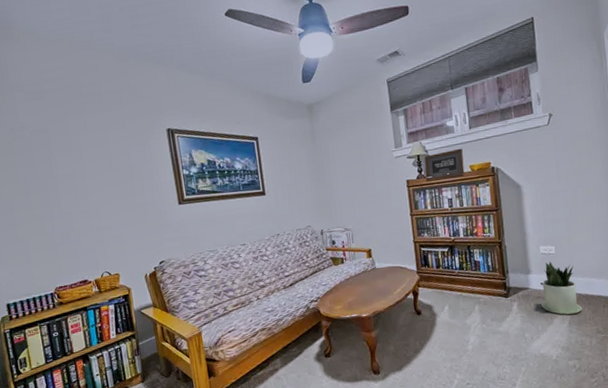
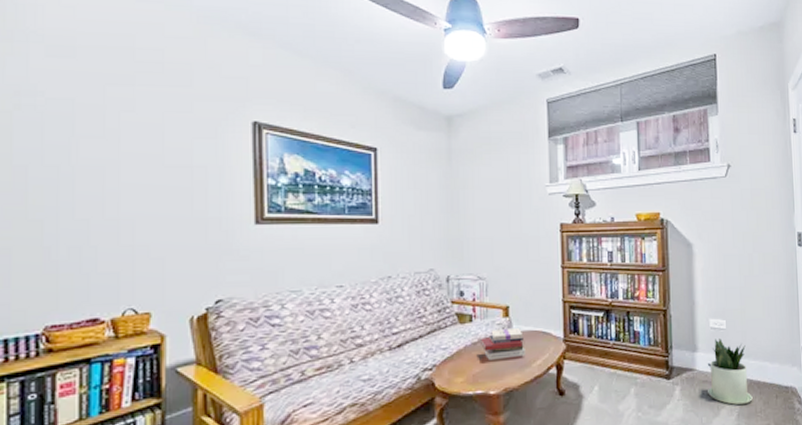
books: none [351,265,388,291] -> present [481,328,525,360]
picture frame: present [424,148,465,182] -> none [583,192,630,228]

